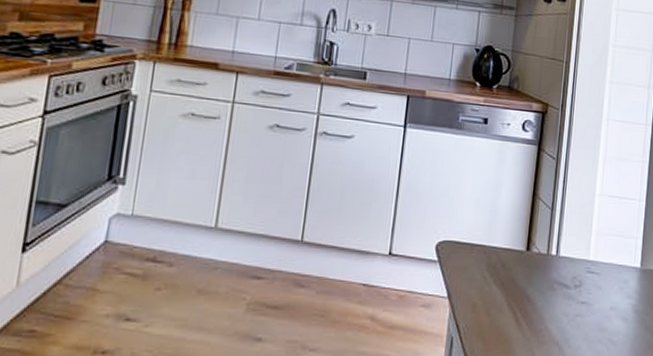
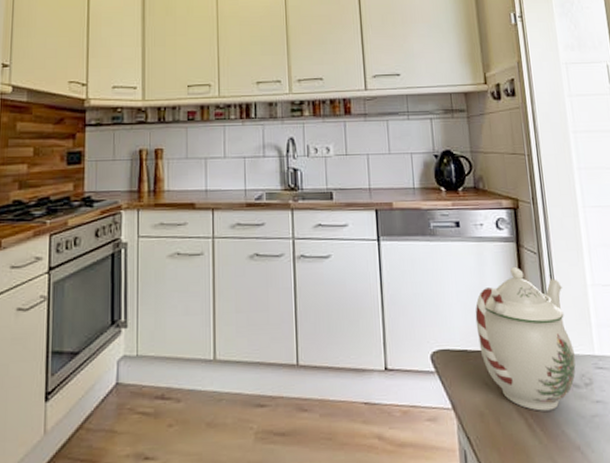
teapot: none [484,168,572,307] -> present [475,266,576,411]

